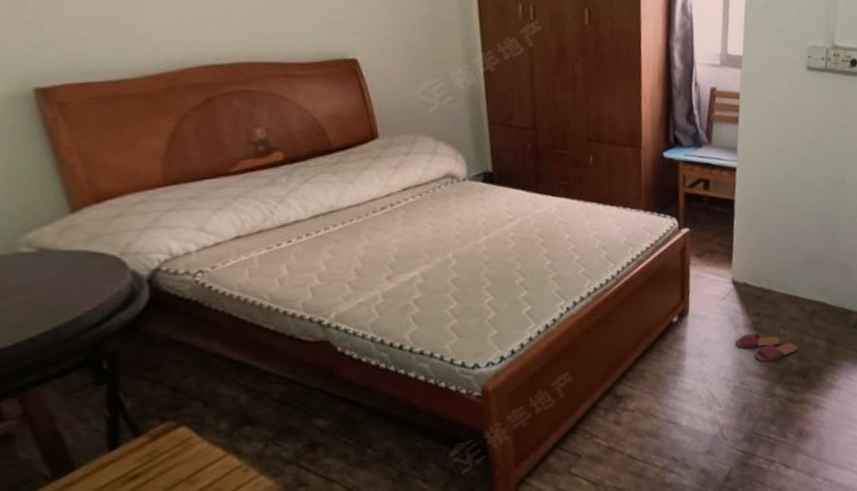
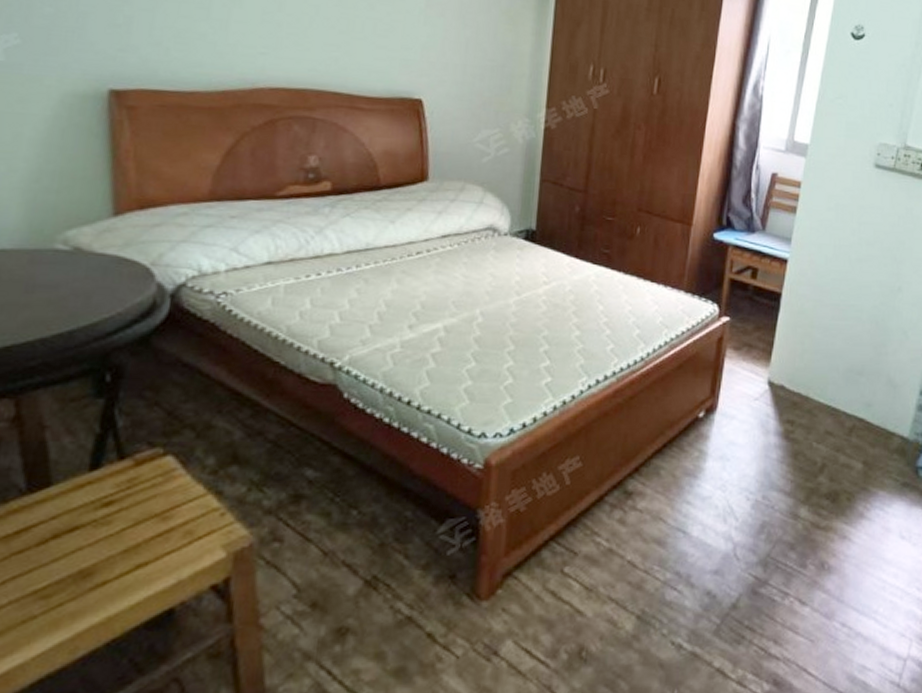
slippers: present [736,333,798,363] -> none [763,442,830,478]

